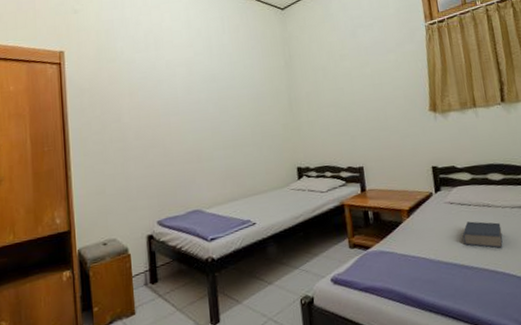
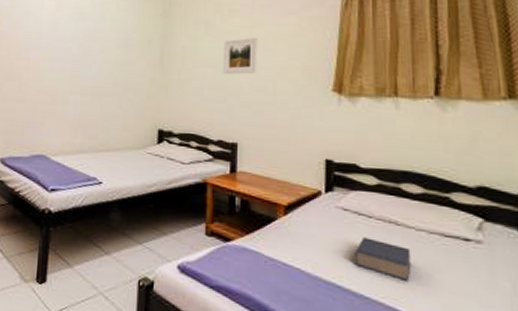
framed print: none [339,75,371,110] -> present [223,37,258,74]

